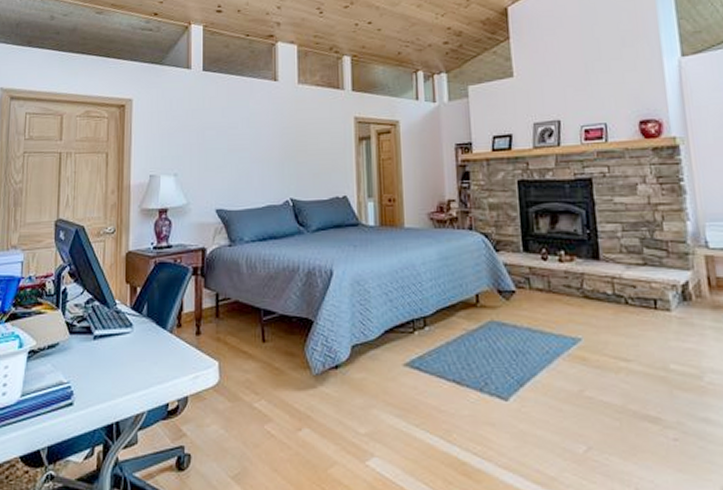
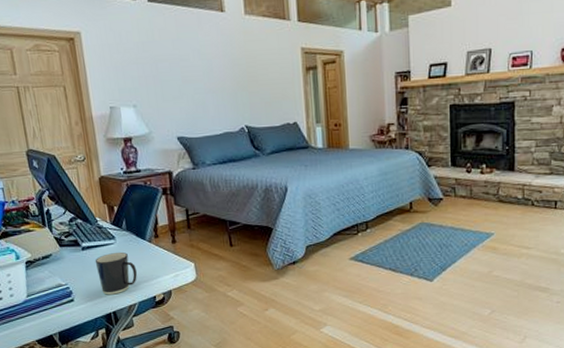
mug: none [105,343,152,399] -> present [95,252,138,295]

